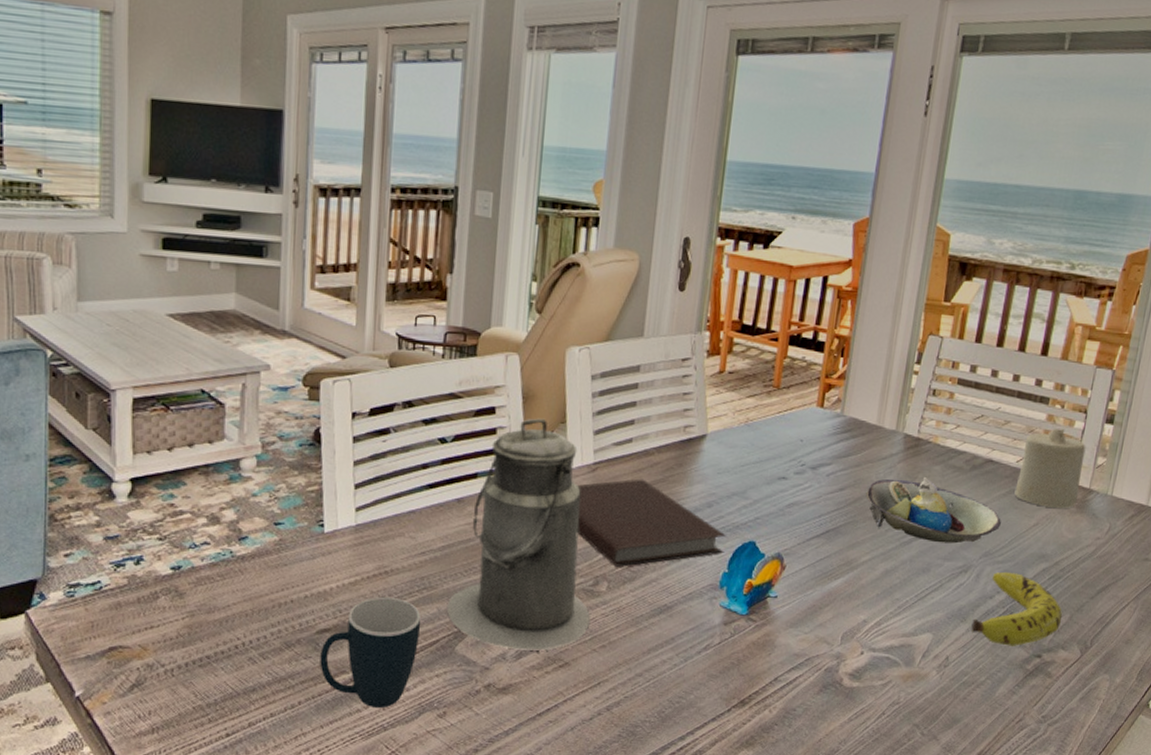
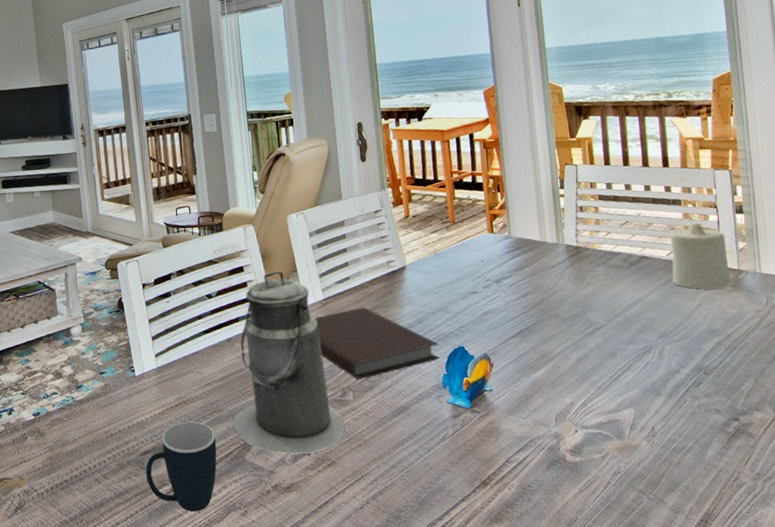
decorative bowl: present [865,476,1001,544] -> none [545,277,668,330]
fruit: present [971,571,1063,646] -> none [666,348,748,413]

